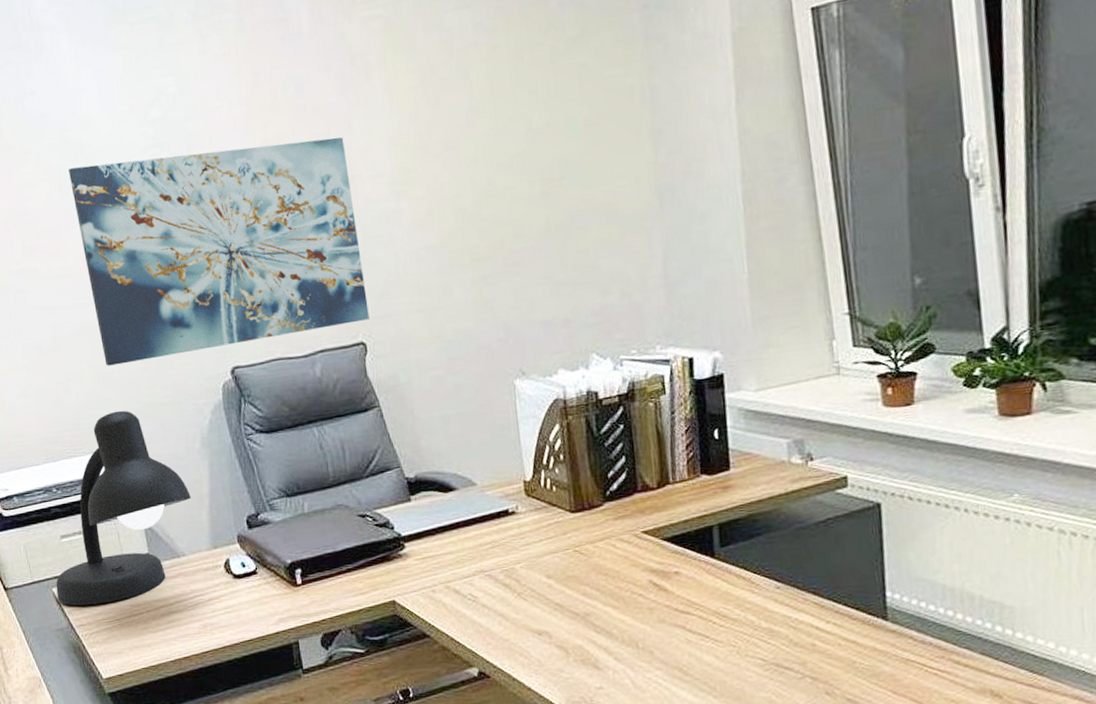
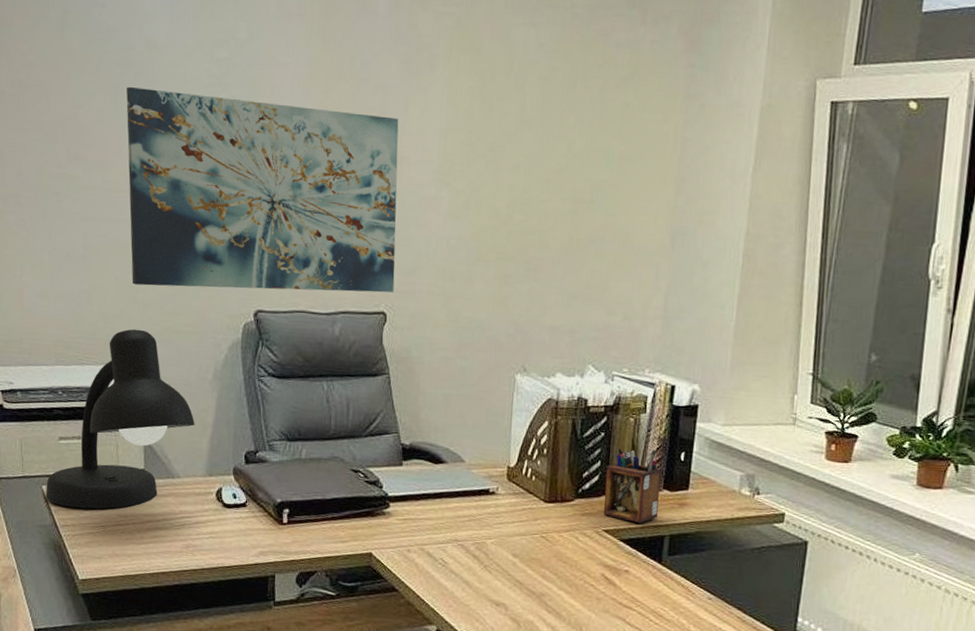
desk organizer: none [632,432,700,518] -> present [603,446,661,524]

